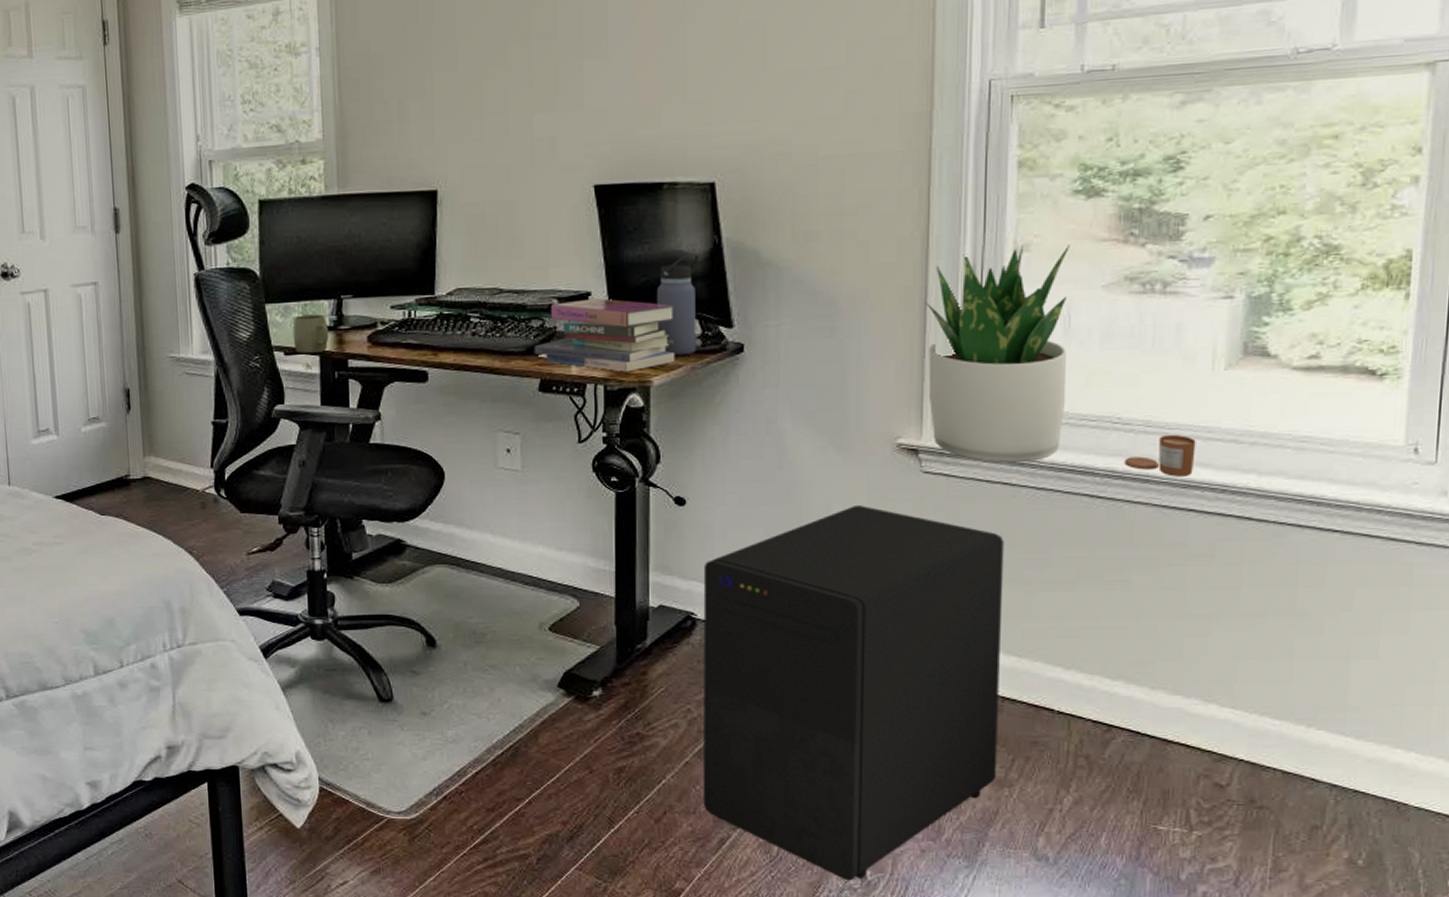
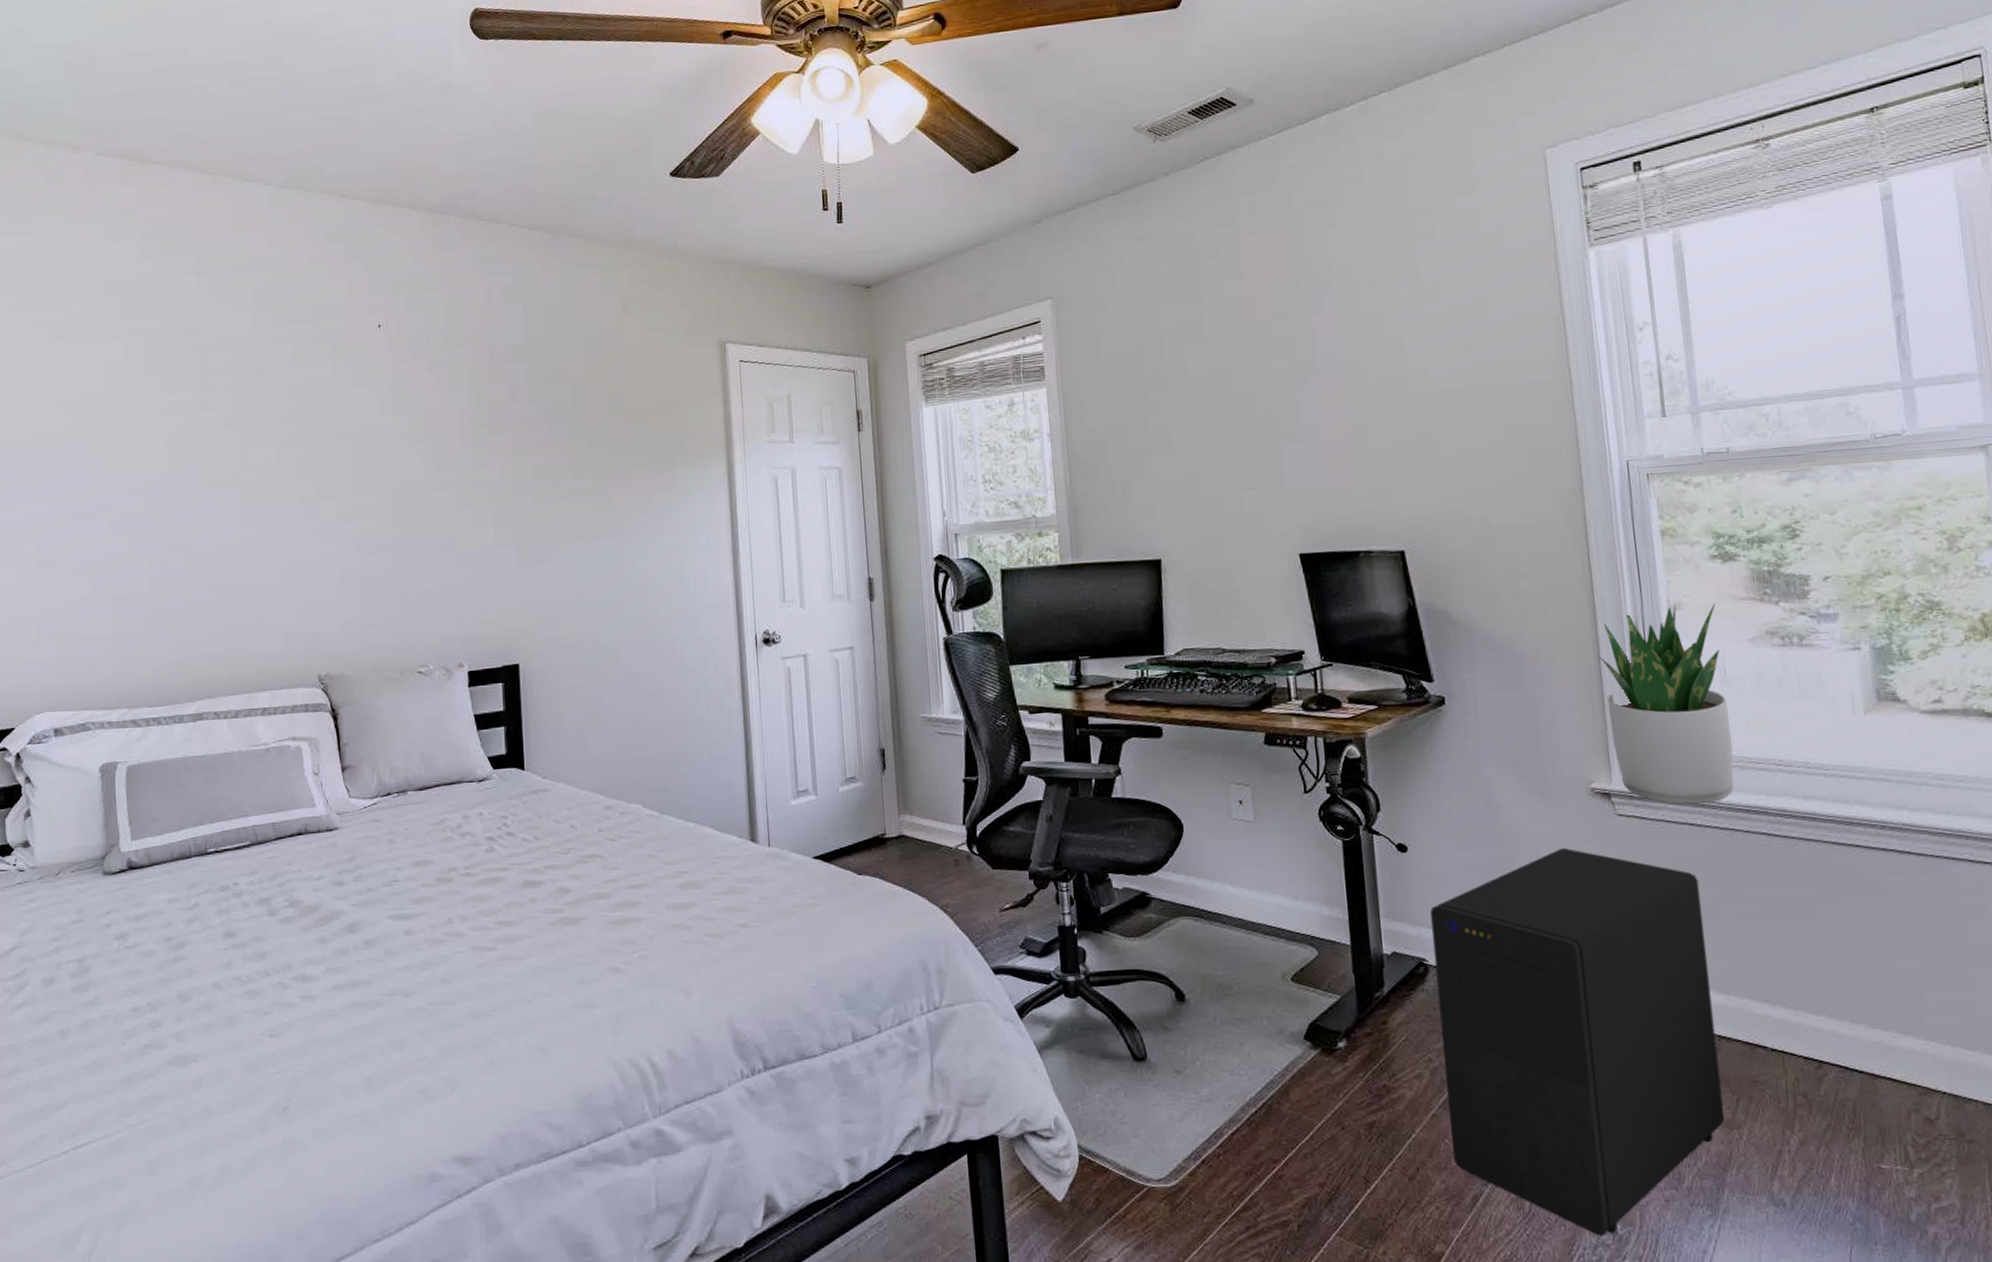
mug: present [292,314,329,353] -> none [1035,674,1070,712]
books: present [534,298,675,372] -> none [1257,656,1385,725]
water bottle: present [656,252,699,355] -> none [1362,613,1403,709]
candle: present [1124,434,1196,478] -> none [1792,774,1853,816]

